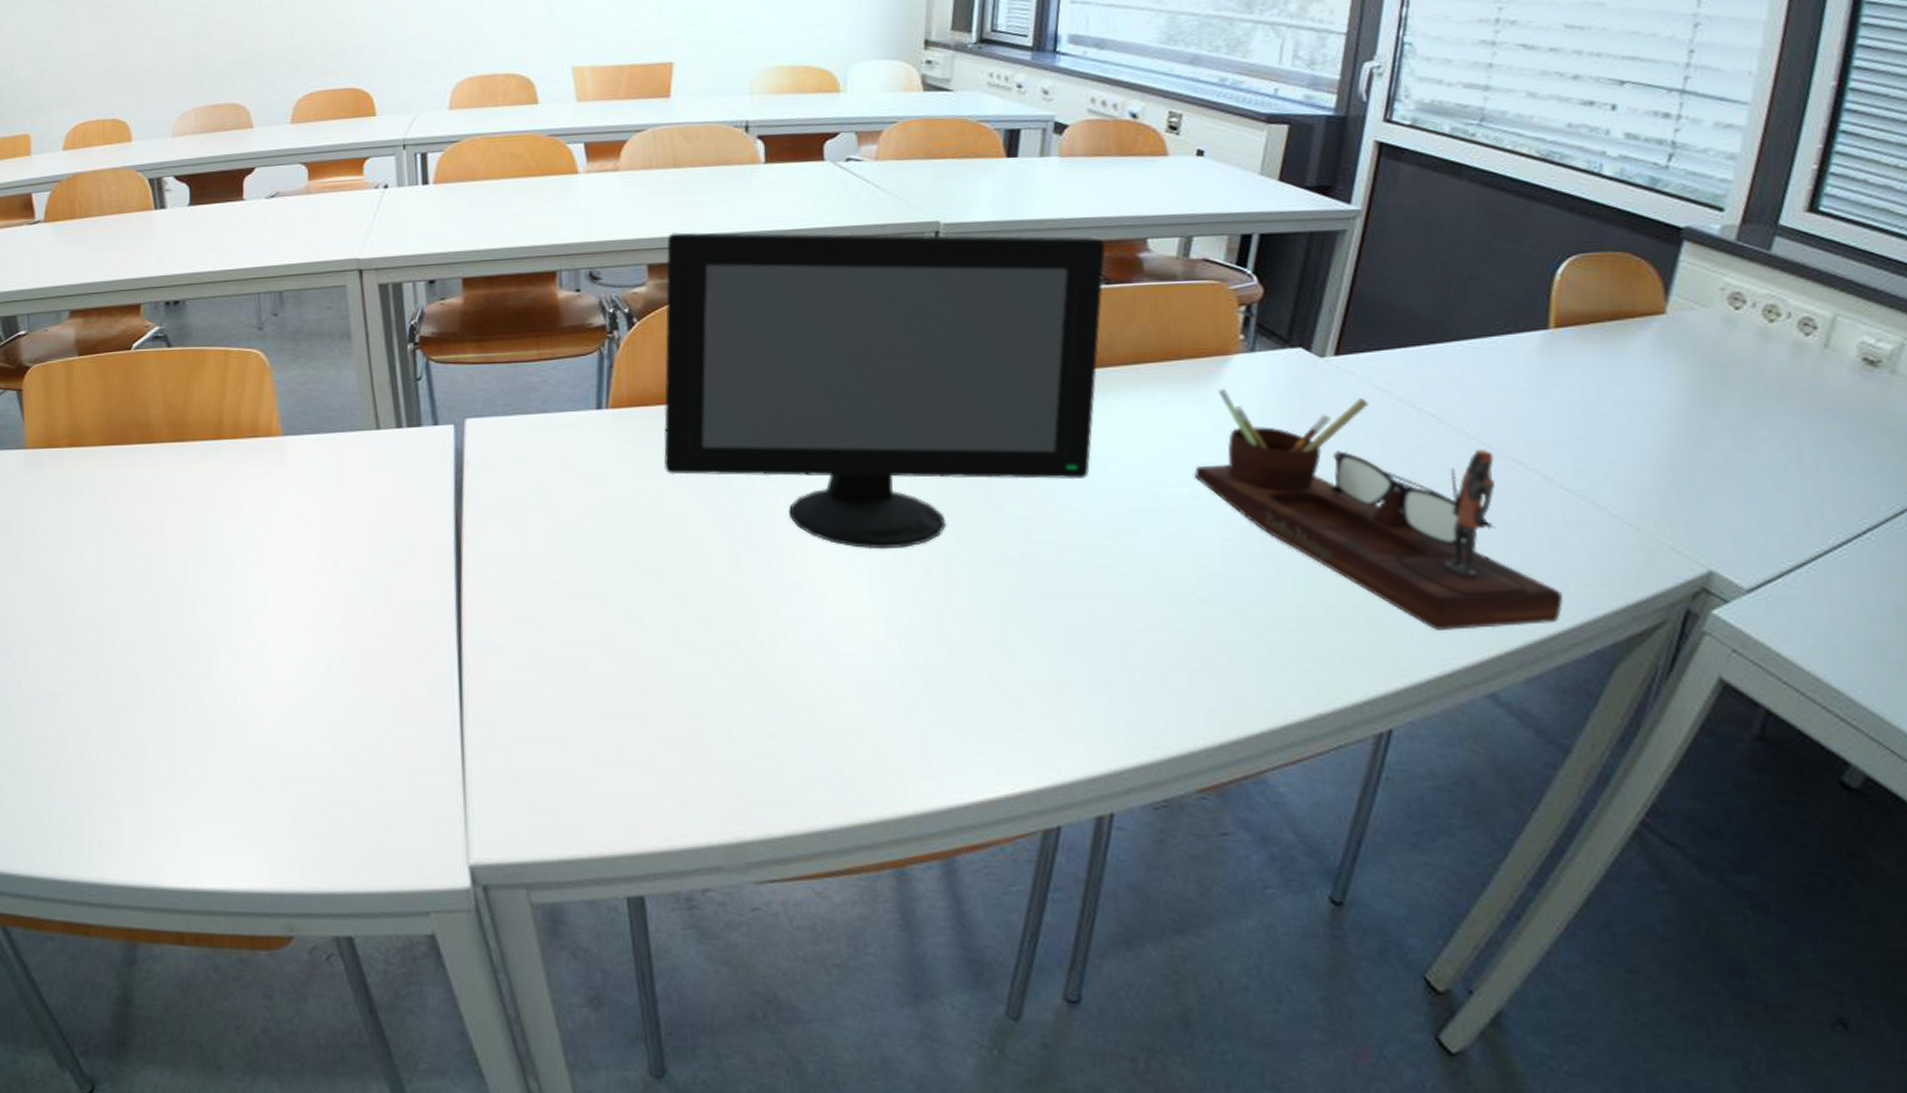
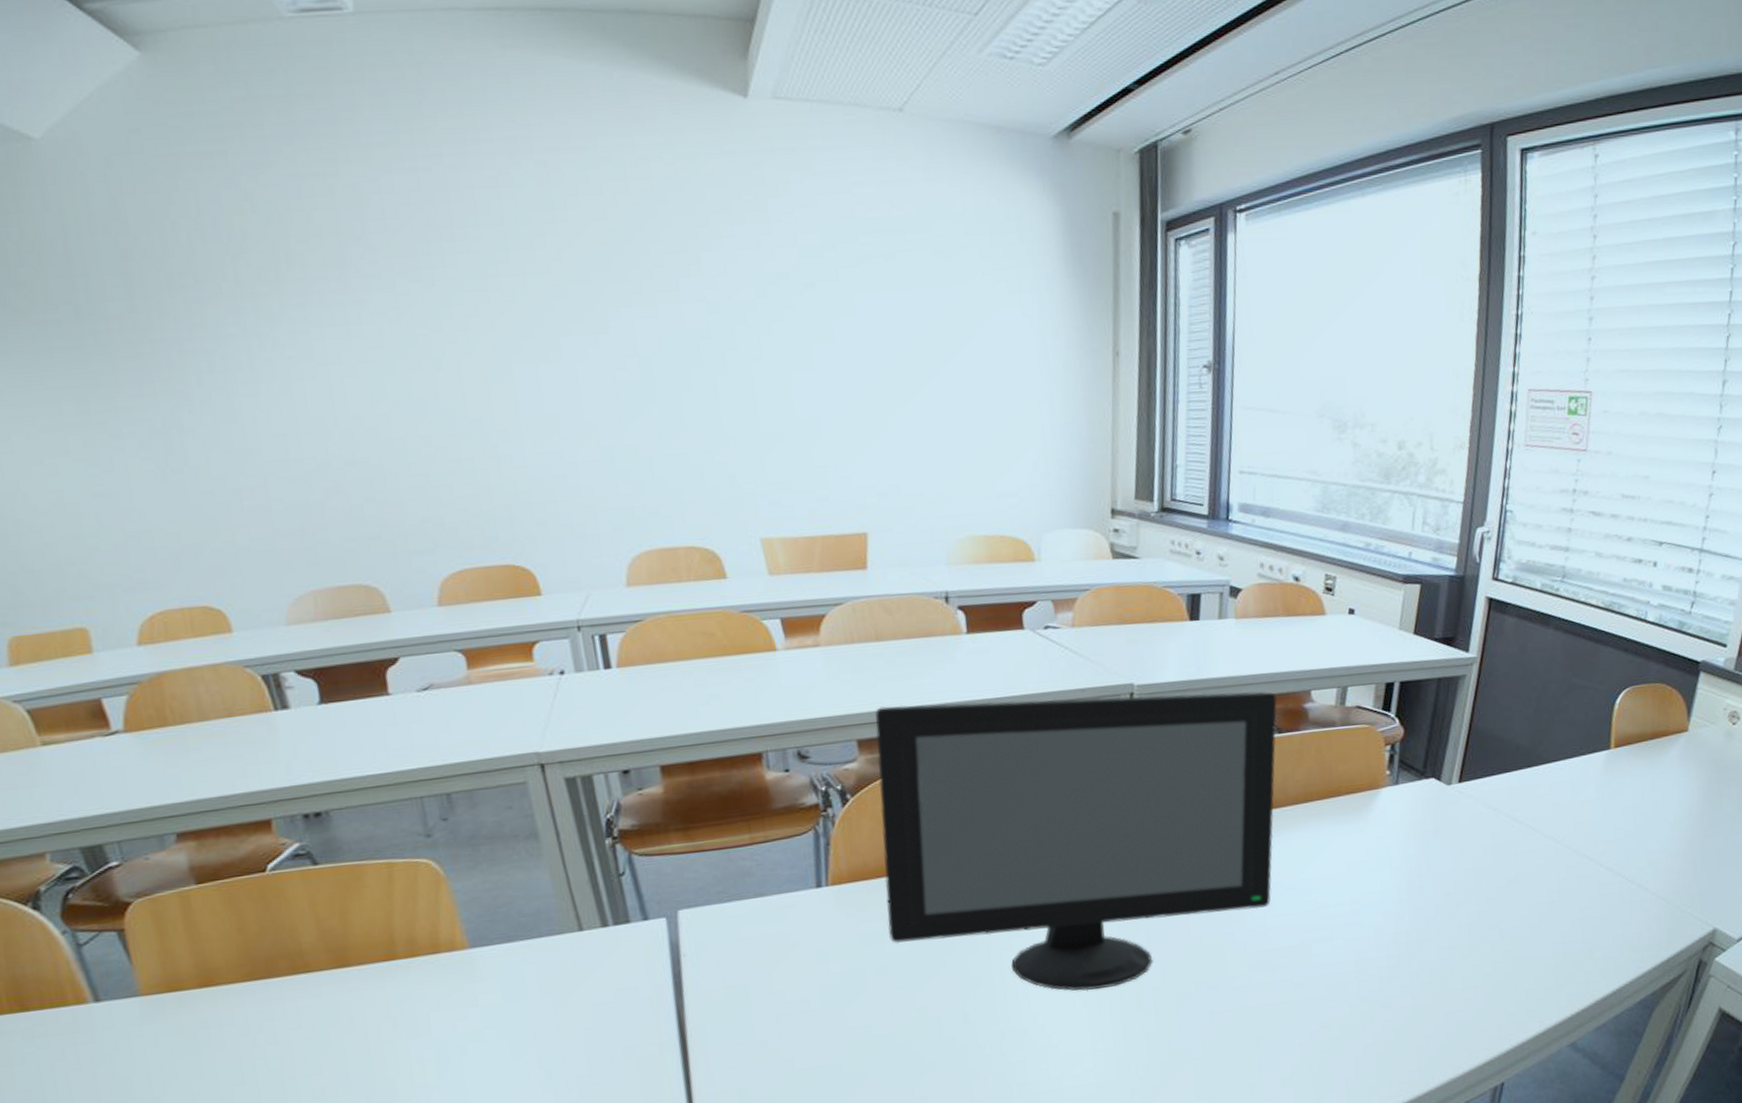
desk organizer: present [1195,389,1563,630] -> none [1354,817,1620,999]

